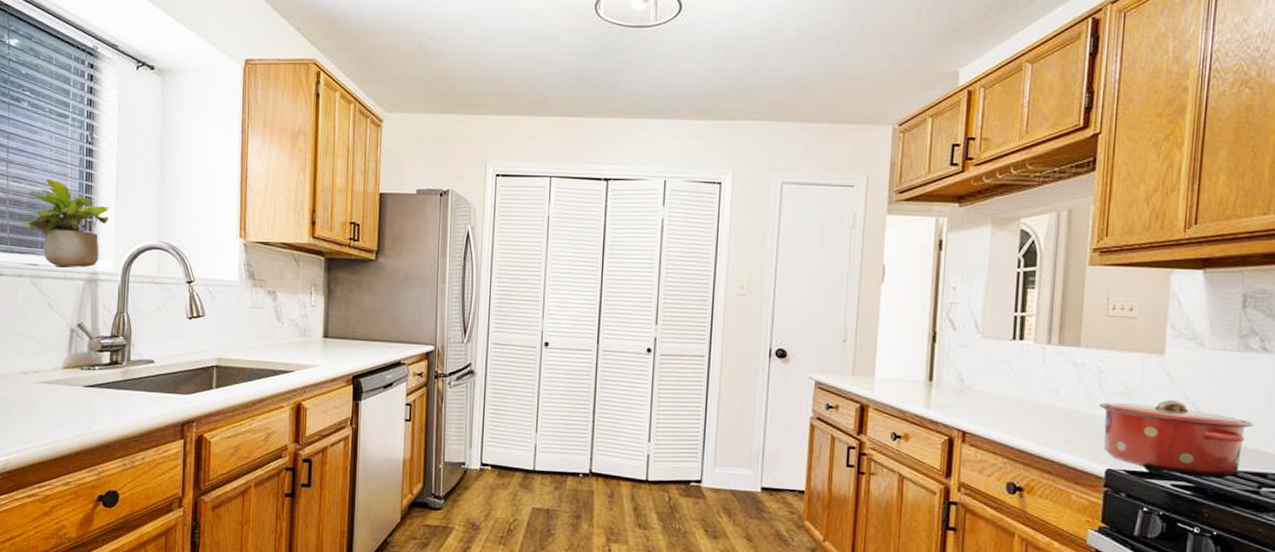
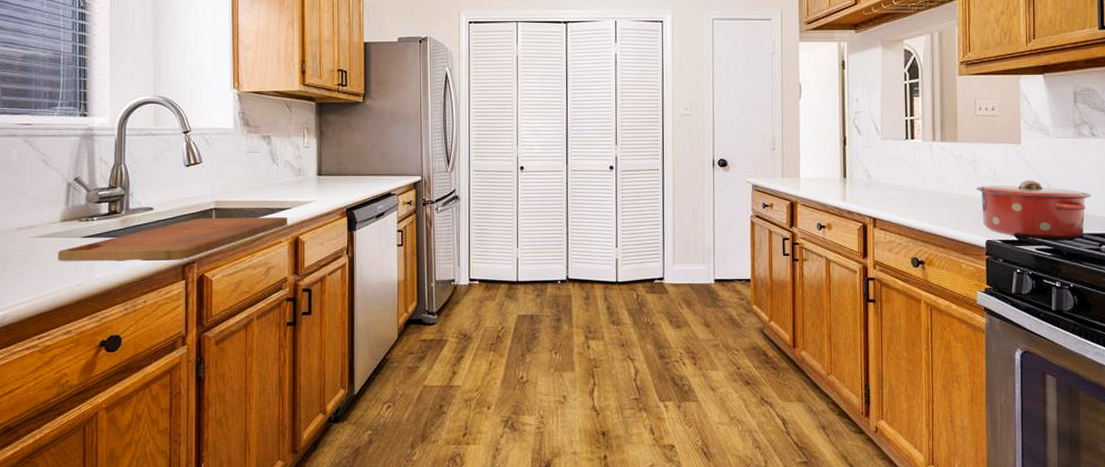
potted plant: present [21,180,109,268] -> none [13,43,104,125]
cutting board: none [60,375,291,418] -> present [58,216,288,261]

